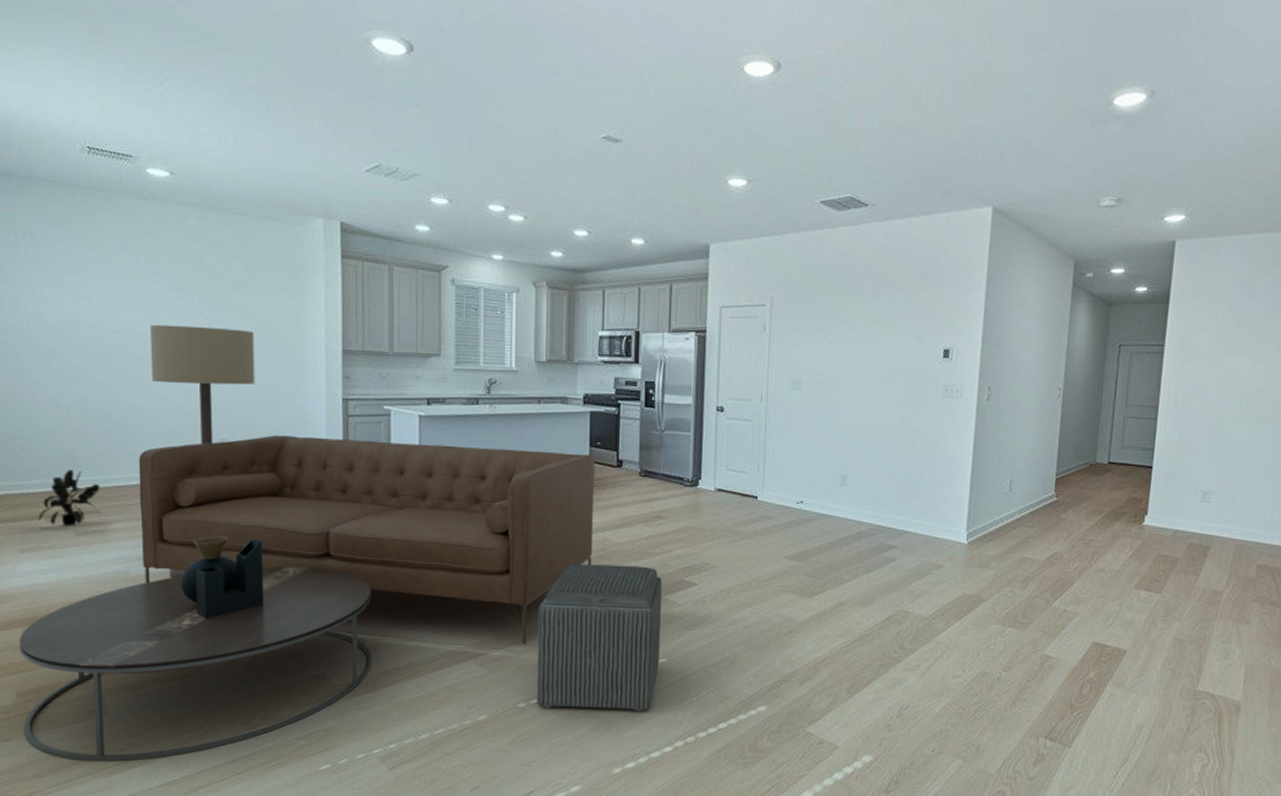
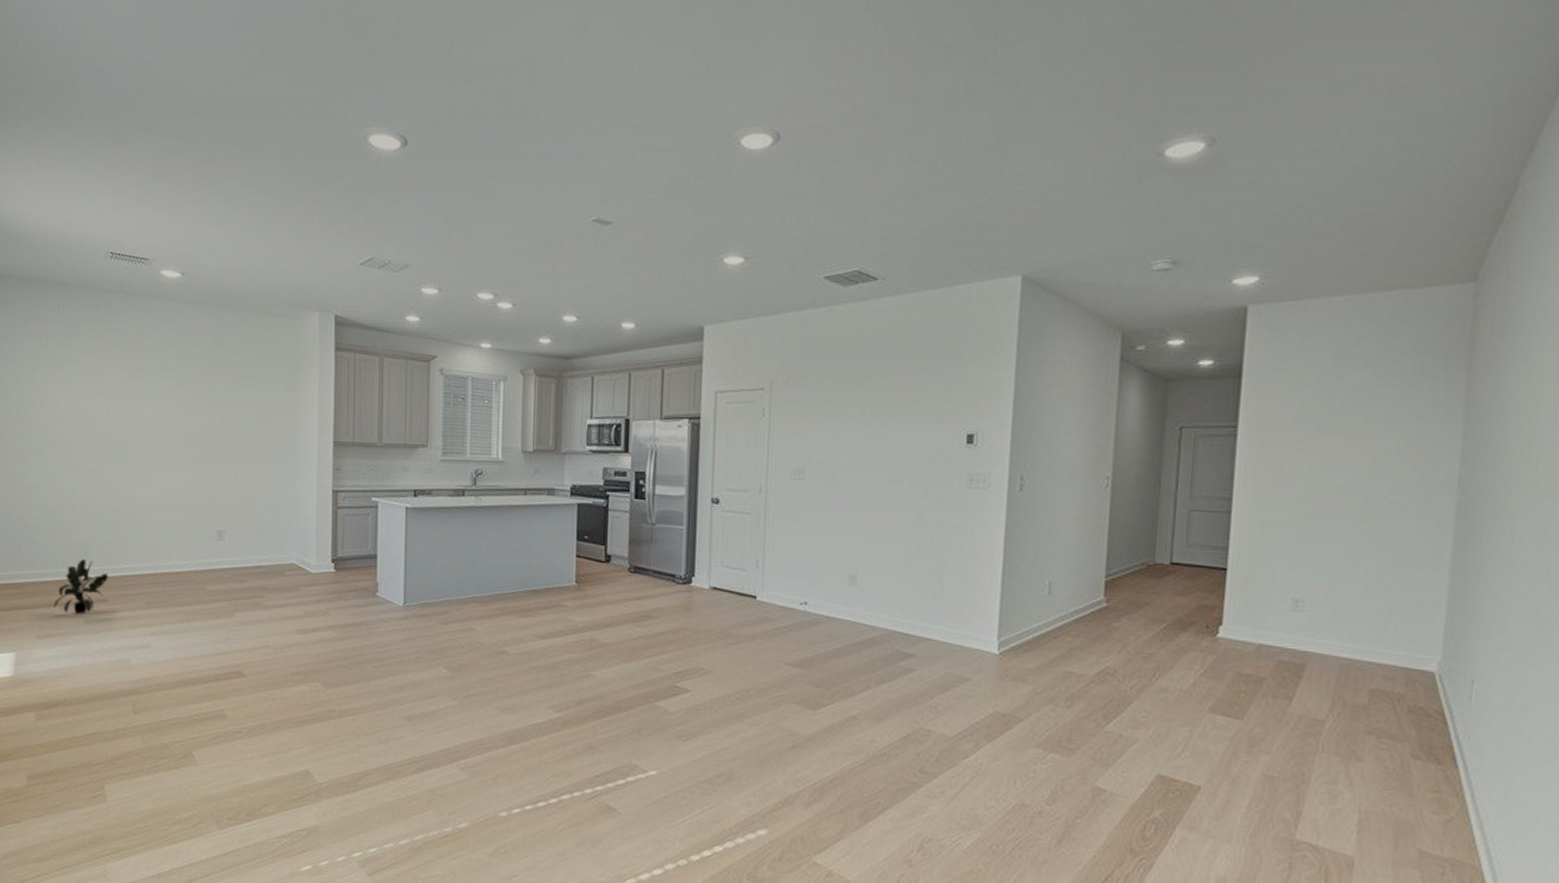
coffee table: present [19,536,371,762] -> none [32,626,355,850]
sofa: present [138,435,596,645] -> none [143,526,583,749]
floor lamp: present [150,324,255,578] -> none [158,419,252,668]
ottoman: present [536,563,662,712] -> none [519,664,652,829]

